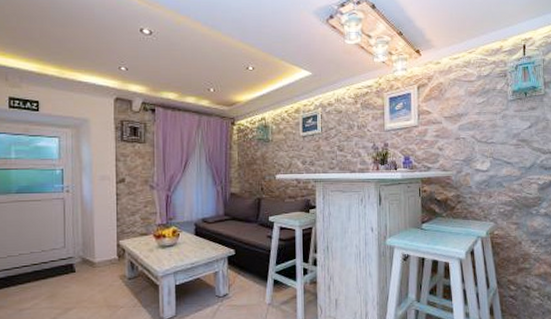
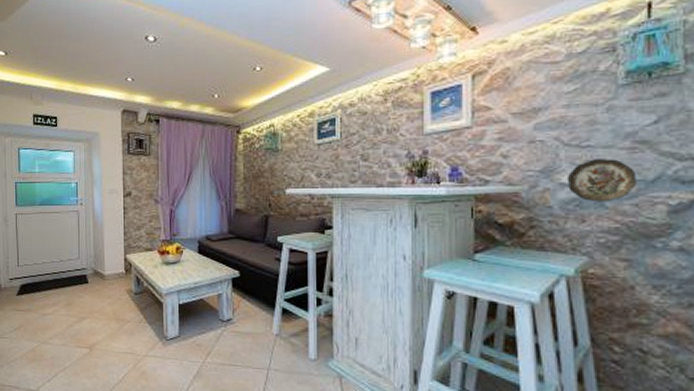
decorative plate: none [480,152,521,183] -> present [566,159,637,203]

